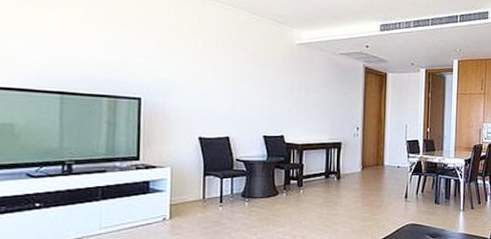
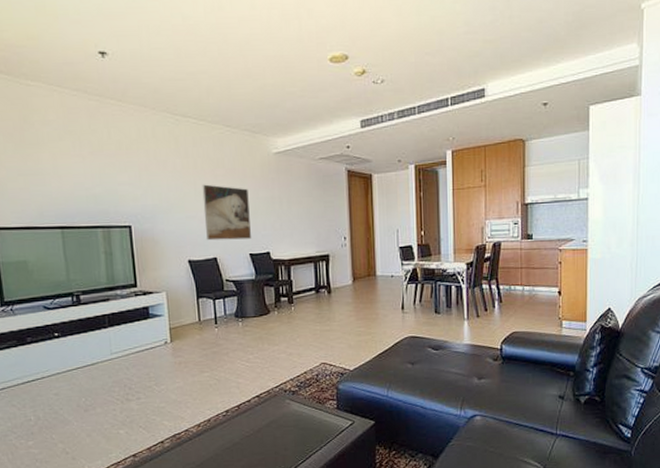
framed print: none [220,65,268,121] -> present [202,184,251,241]

